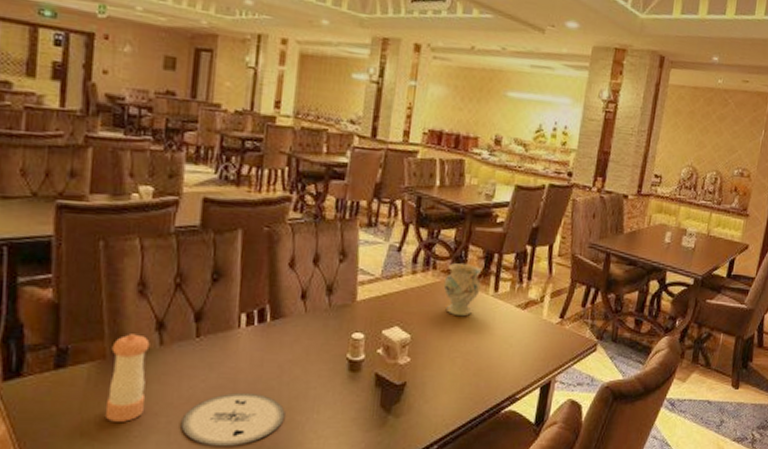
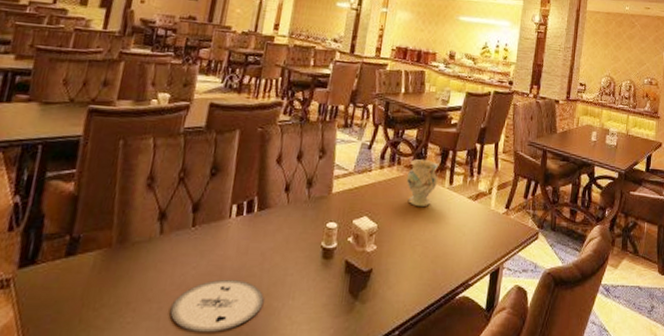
pepper shaker: present [104,334,150,422] -> none [103,223,152,308]

